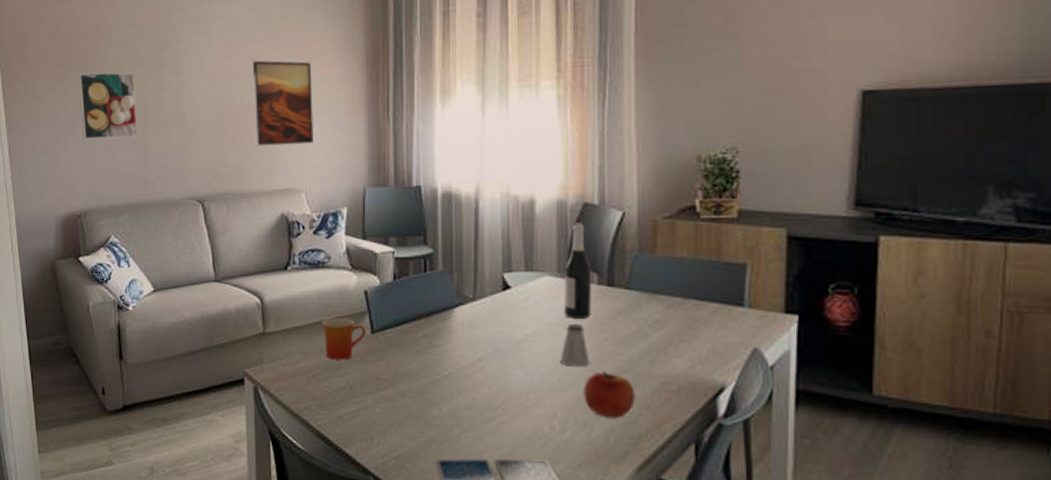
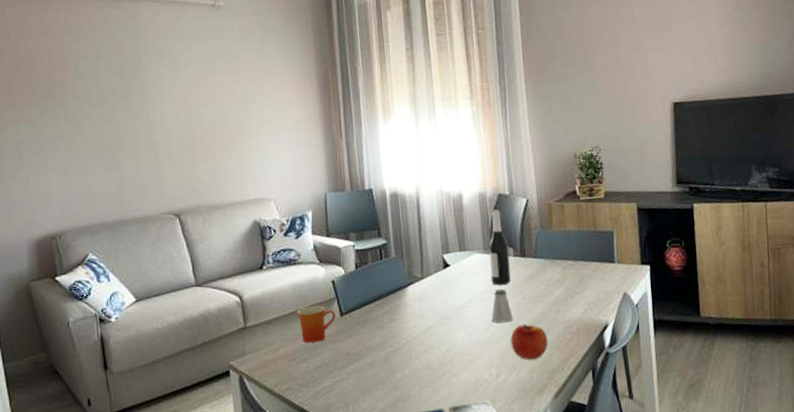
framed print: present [78,72,139,140] -> none [45,101,112,165]
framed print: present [253,60,313,146] -> none [219,88,278,163]

